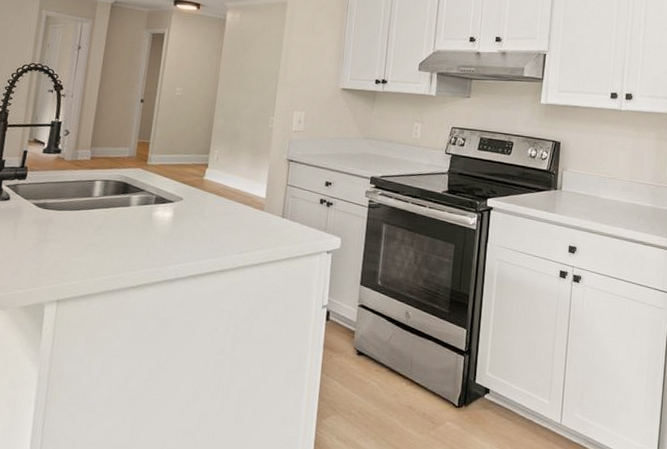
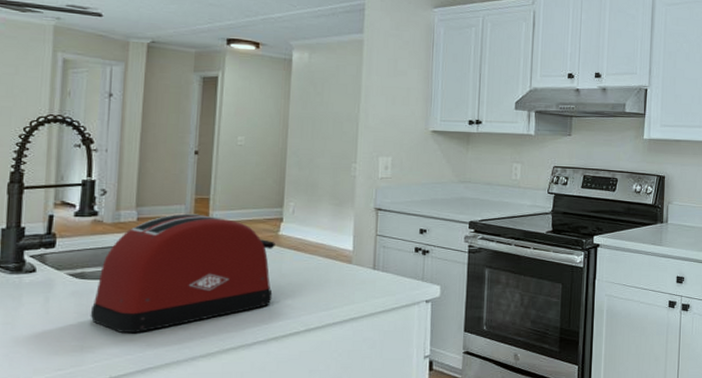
toaster: none [47,155,200,261] -> present [90,213,275,334]

